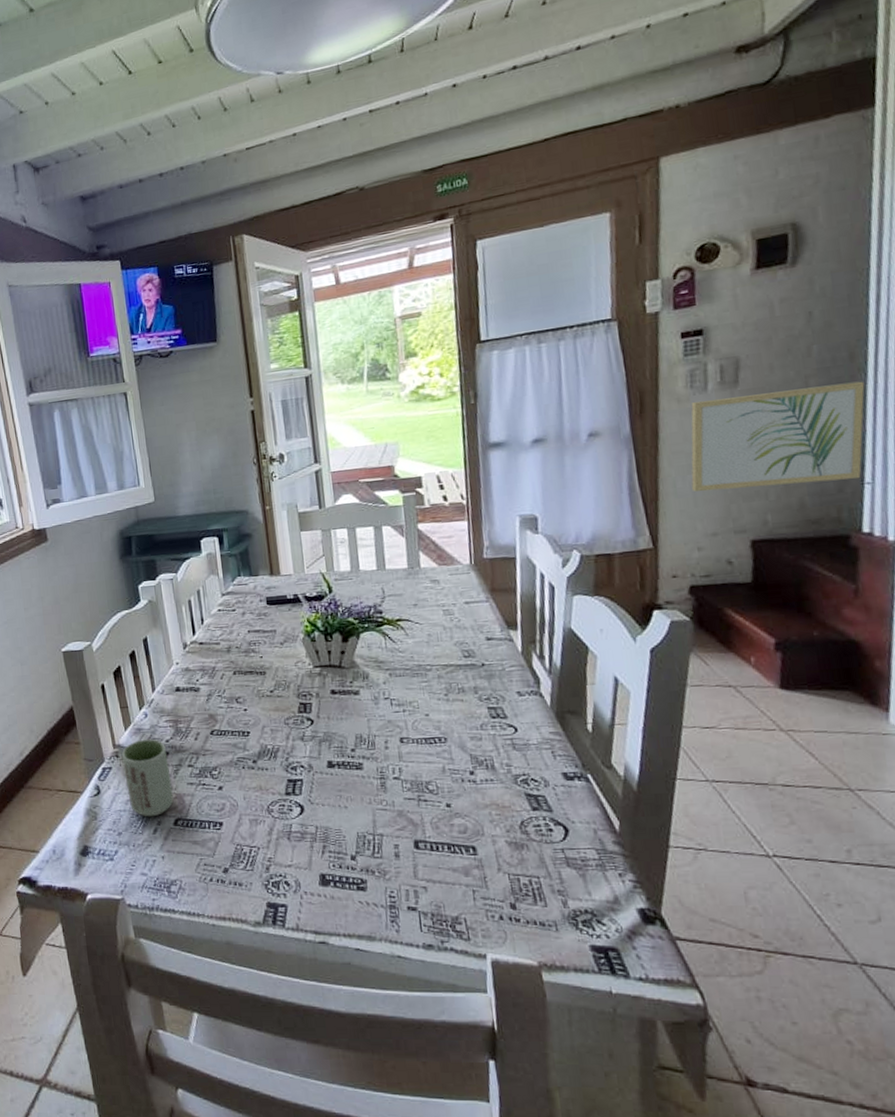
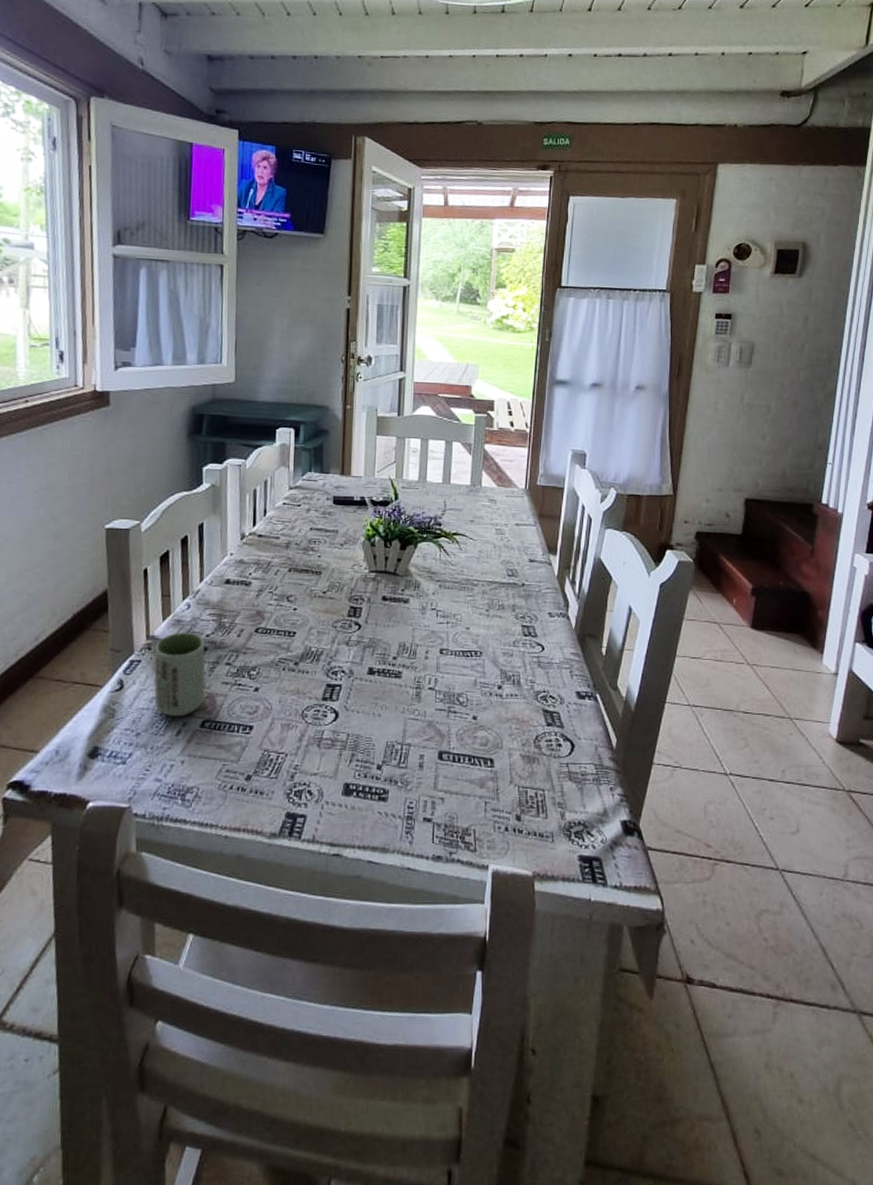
wall art: present [691,381,865,492] -> none [708,373,836,459]

